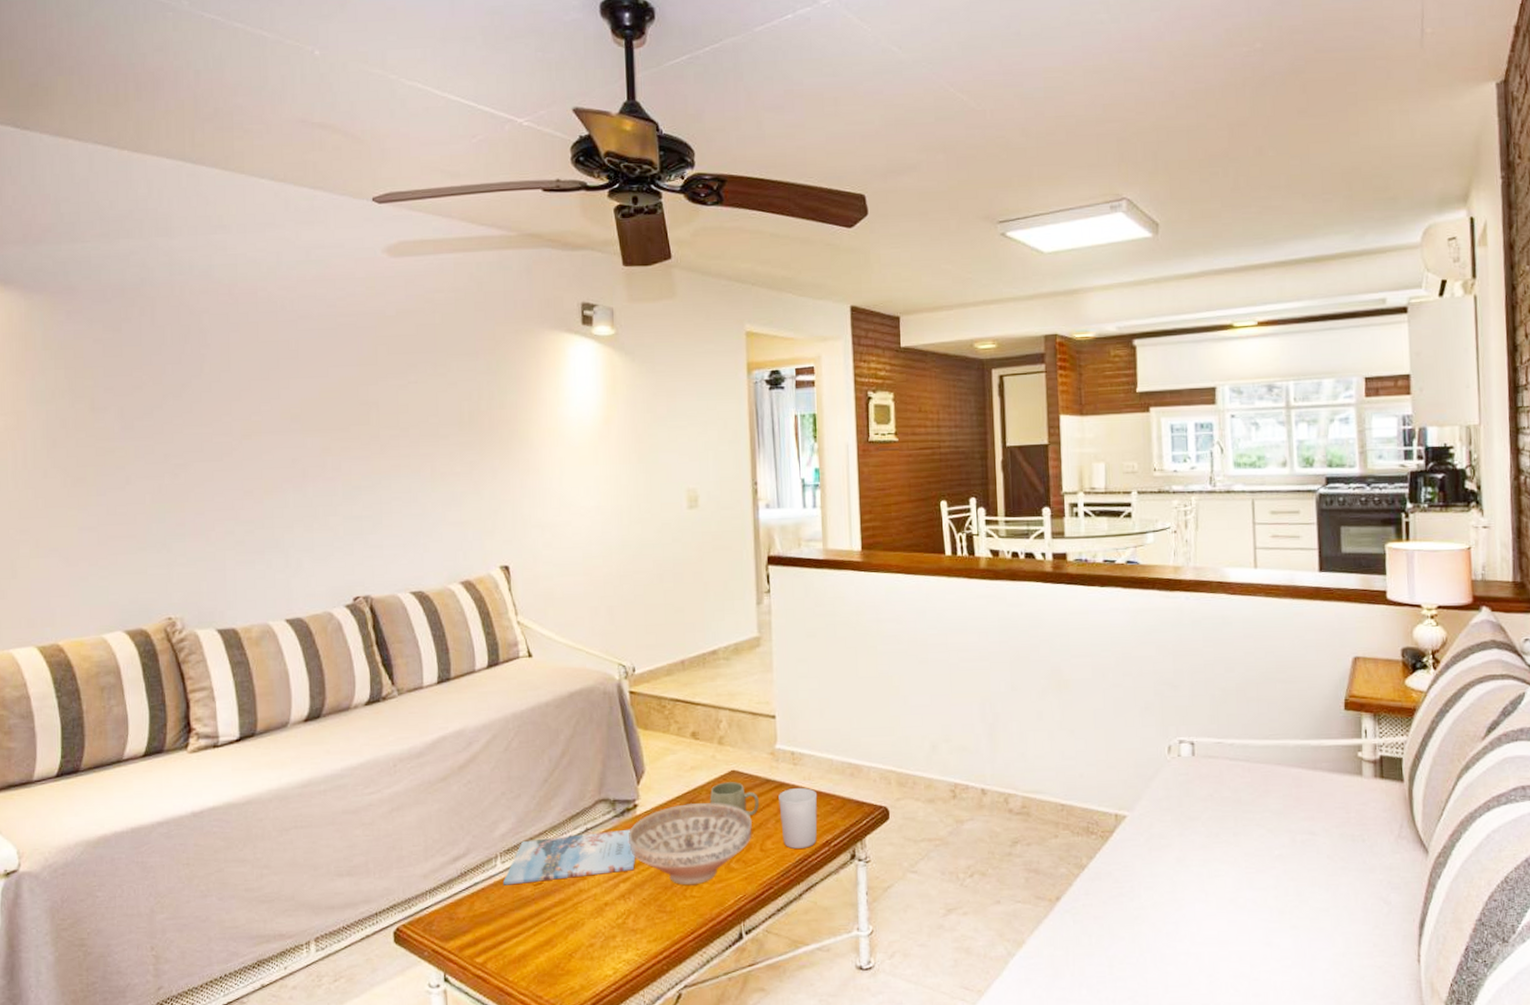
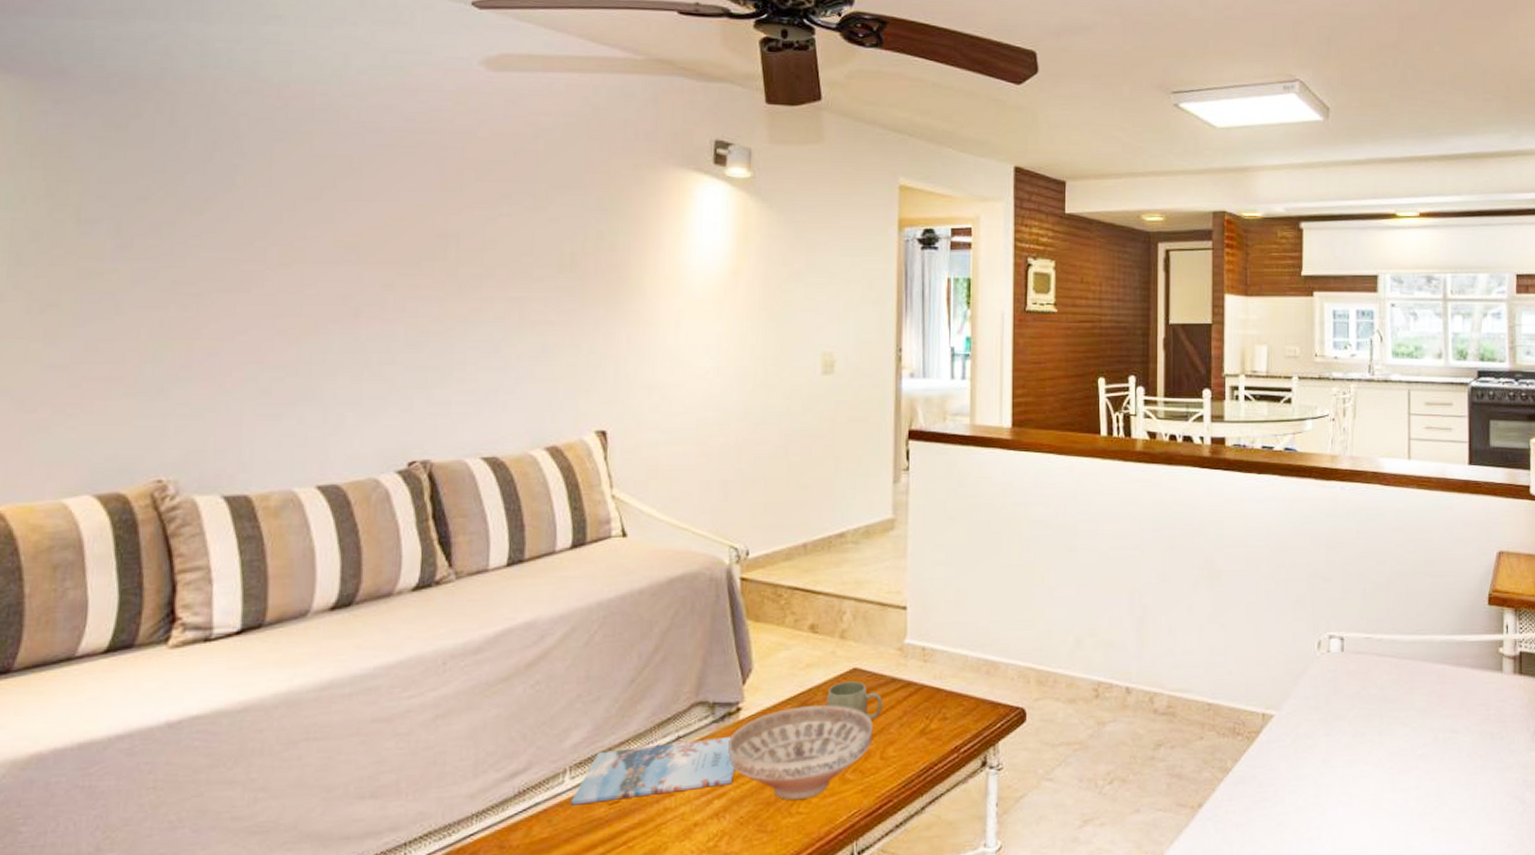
candle holder: present [778,787,818,849] -> none [905,687,949,756]

